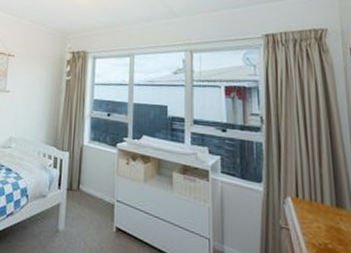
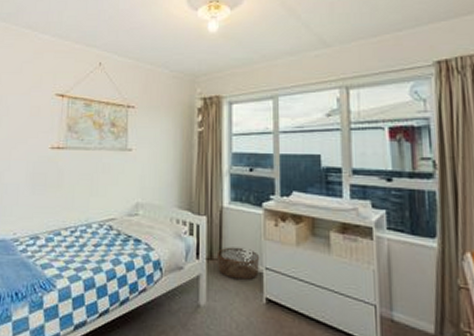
basket: none [75,180,113,210] -> present [216,247,260,280]

